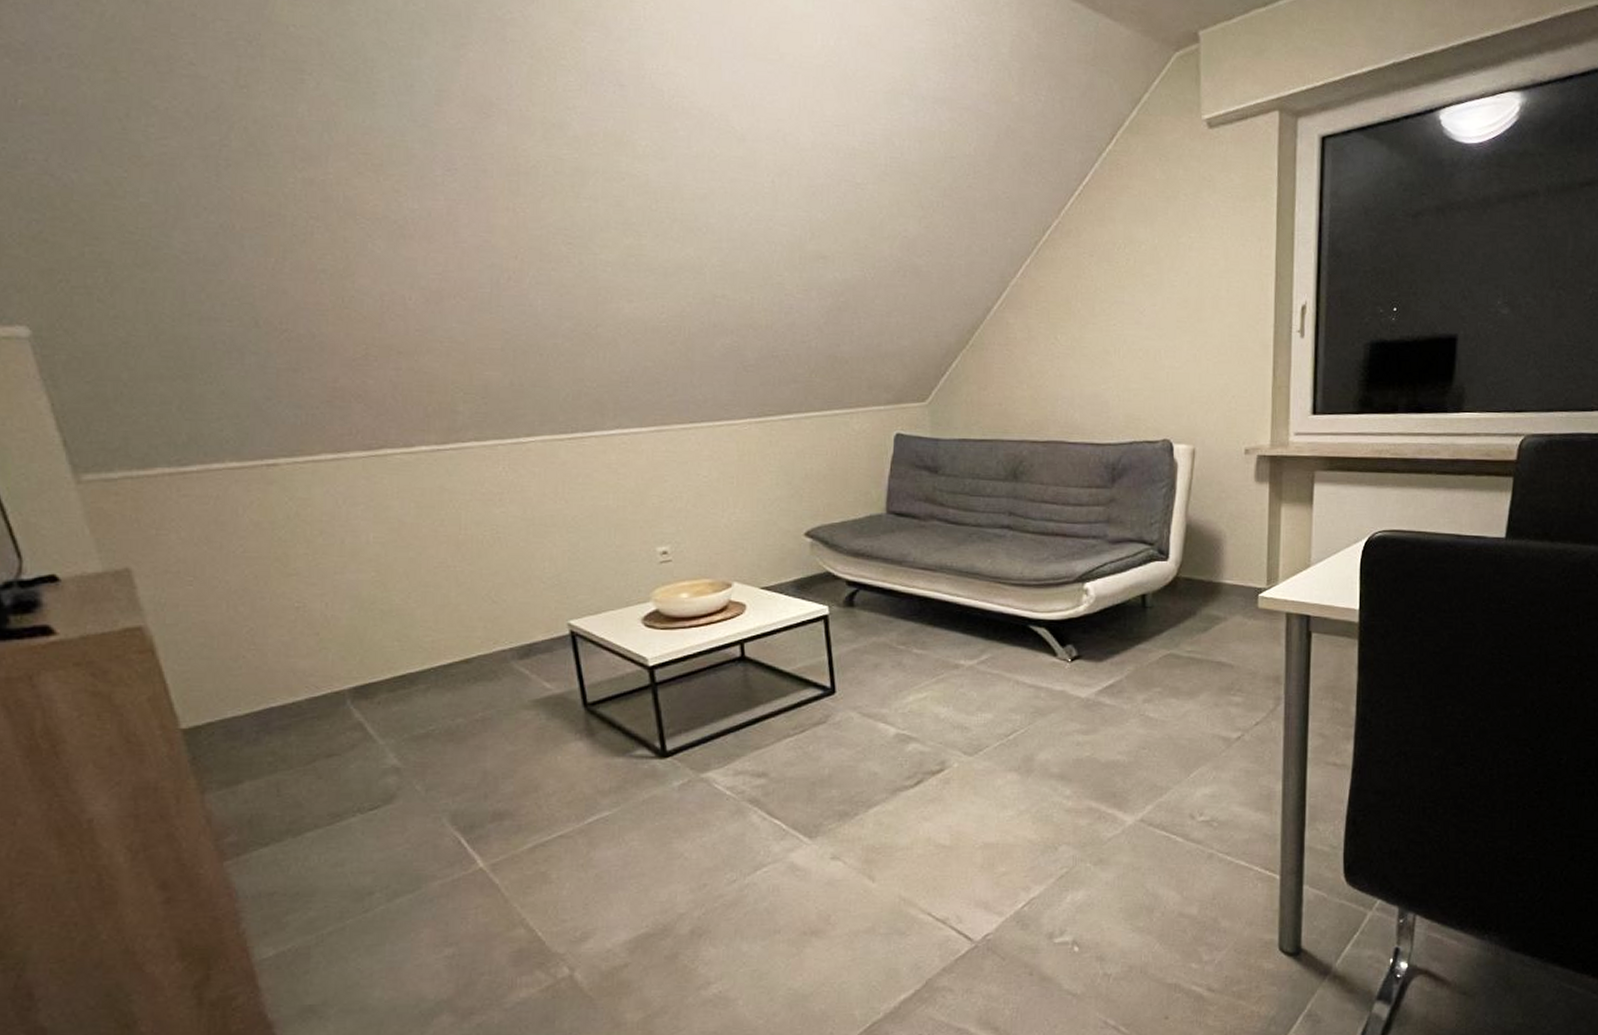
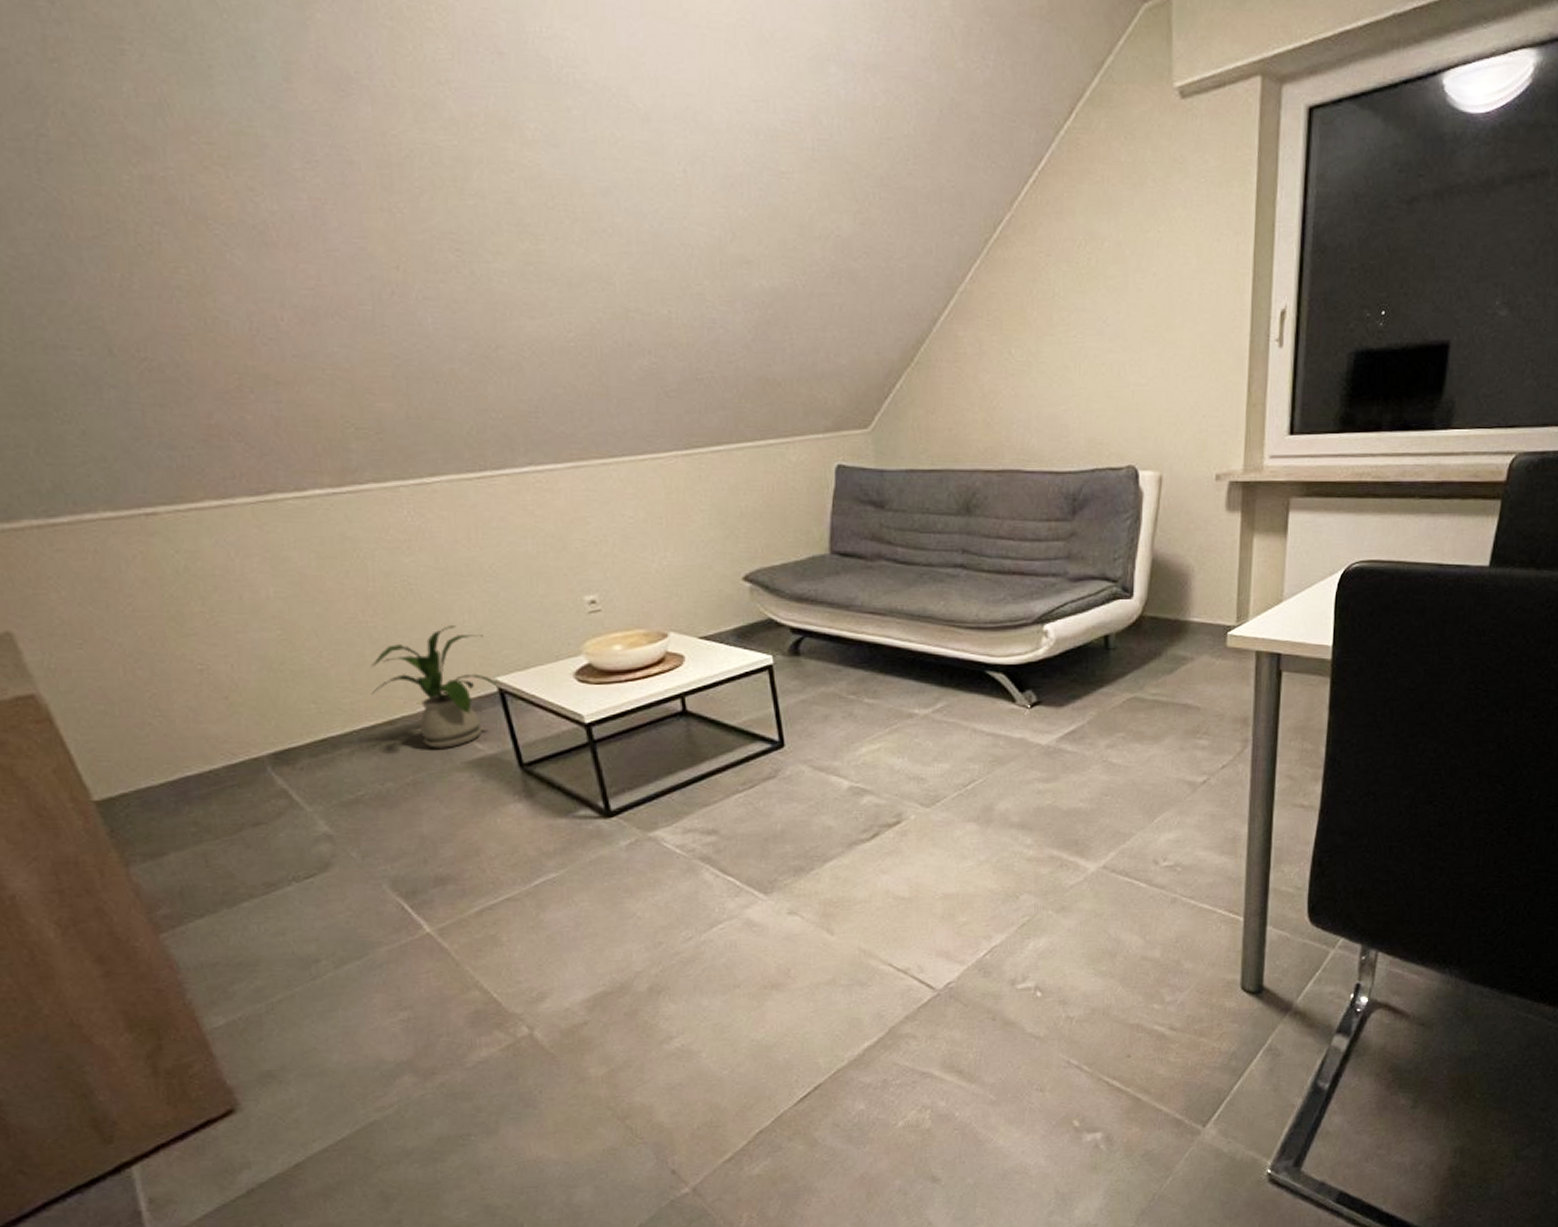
house plant: none [452,571,572,687] -> present [371,626,500,748]

